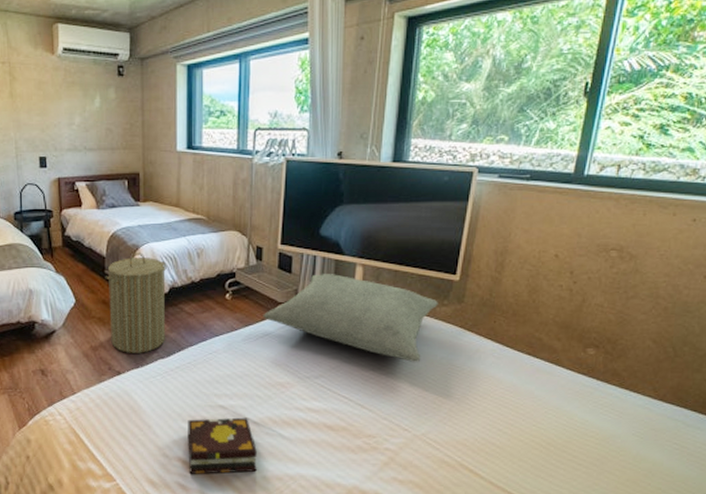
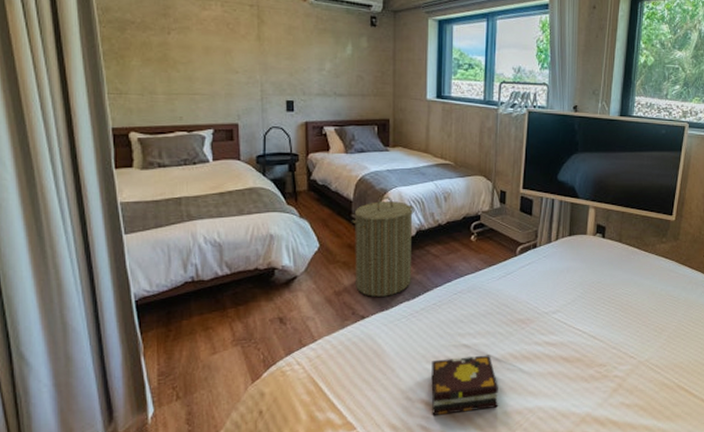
pillow: present [263,274,438,362] -> none [505,216,658,294]

